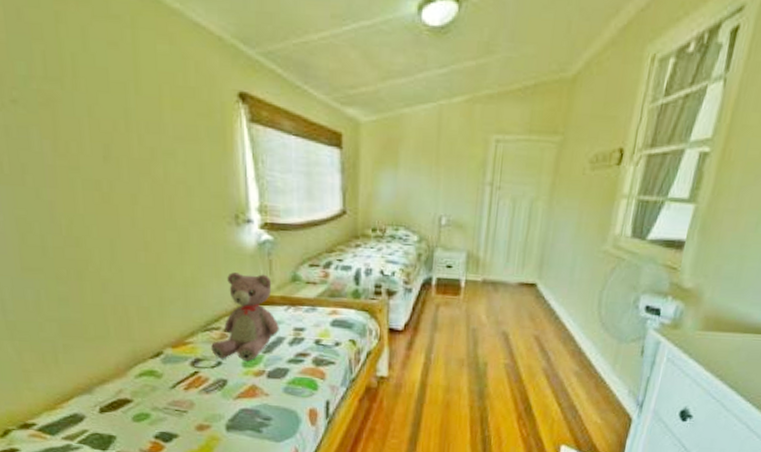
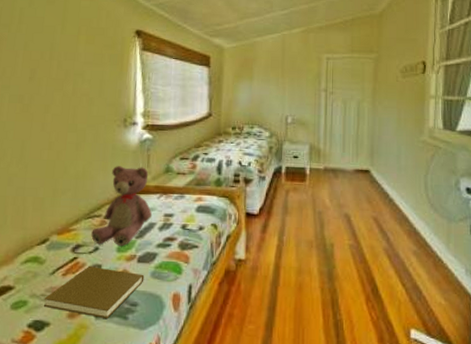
book: none [167,381,276,431] -> present [44,266,145,318]

